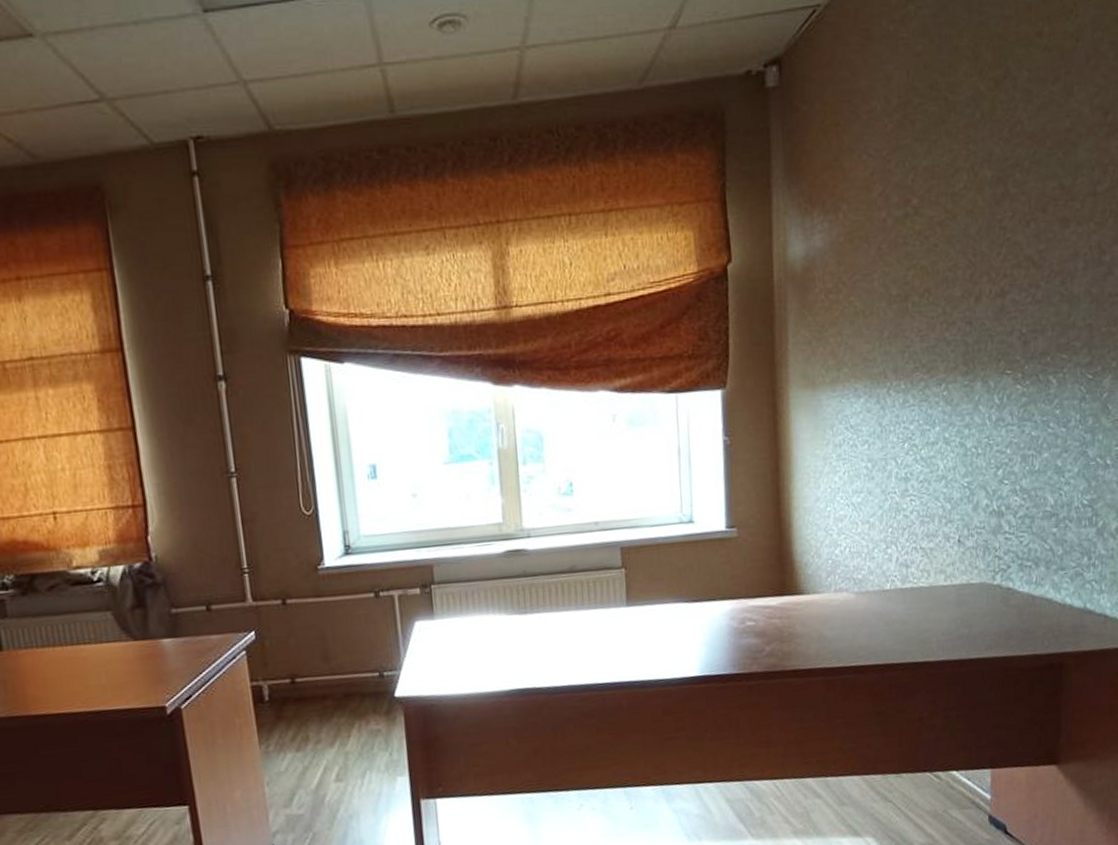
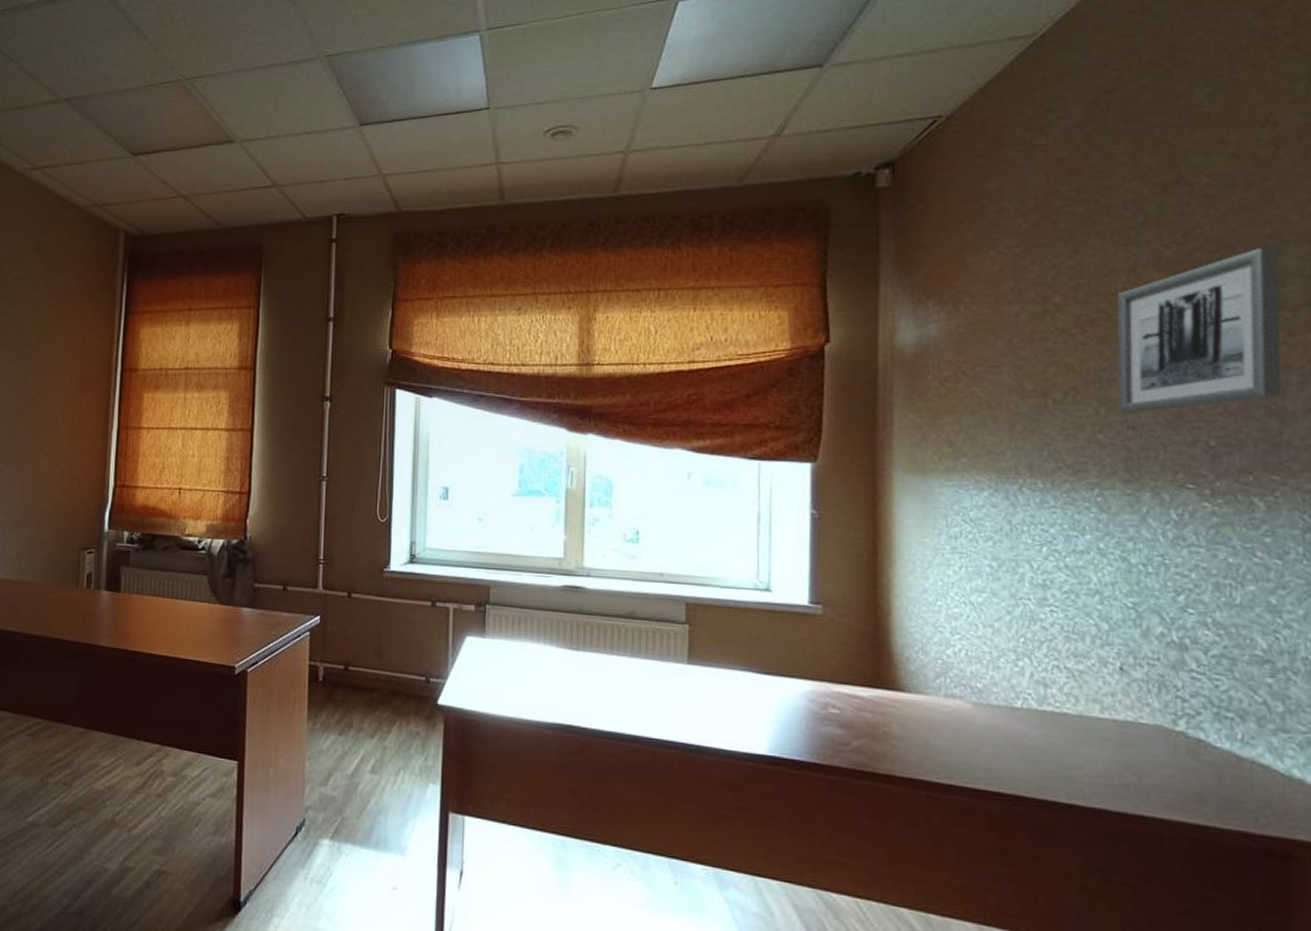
wall art: none [959,140,1075,310] -> present [1116,247,1282,414]

